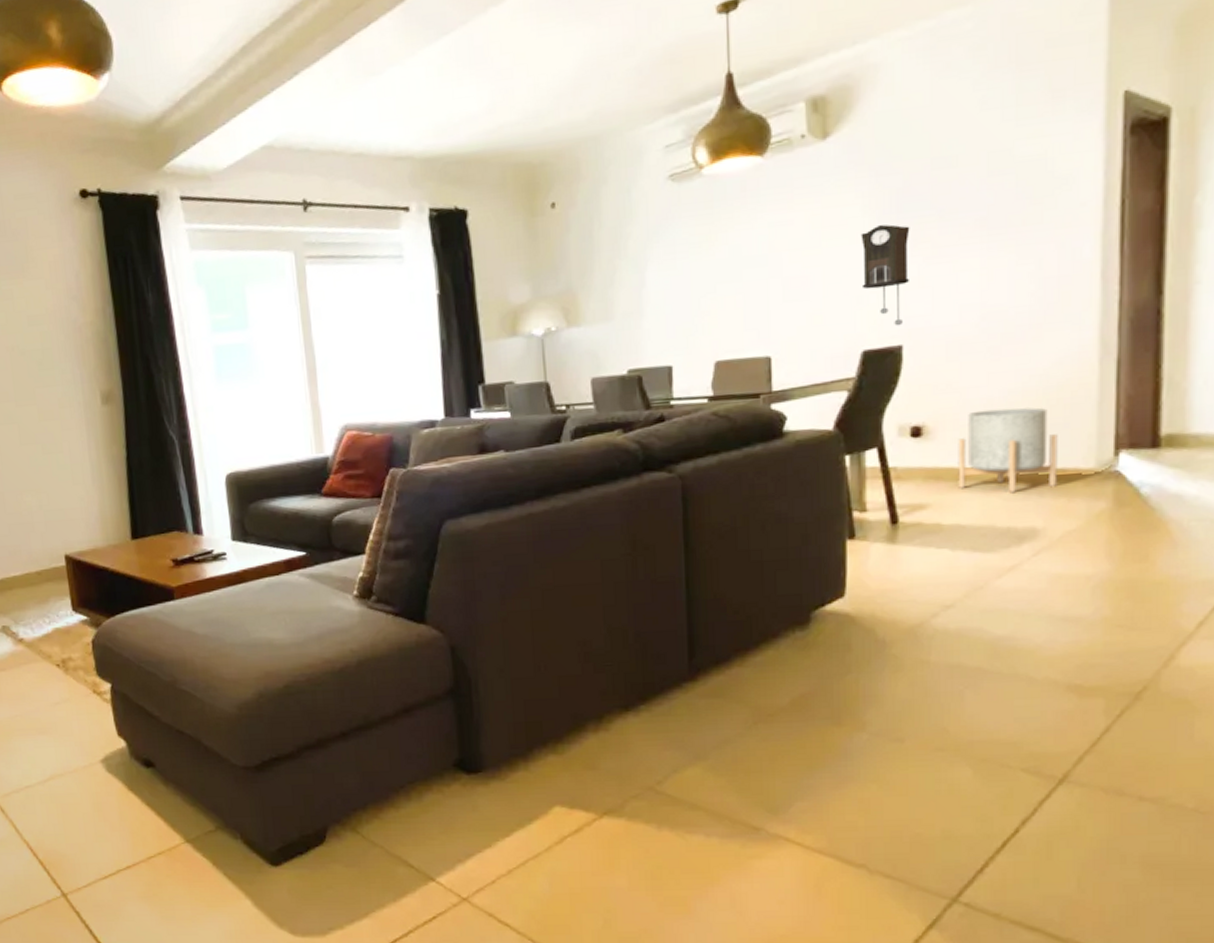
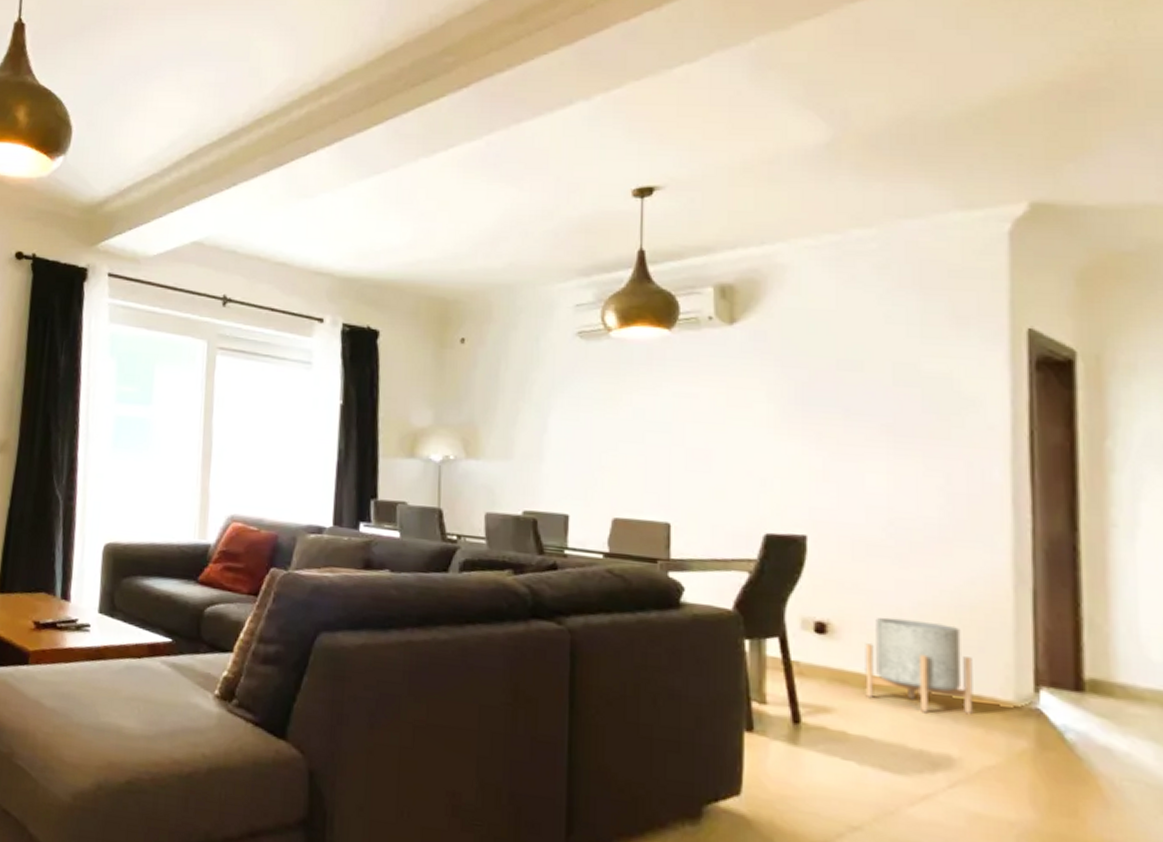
pendulum clock: present [860,224,910,327] -> none [765,414,815,516]

